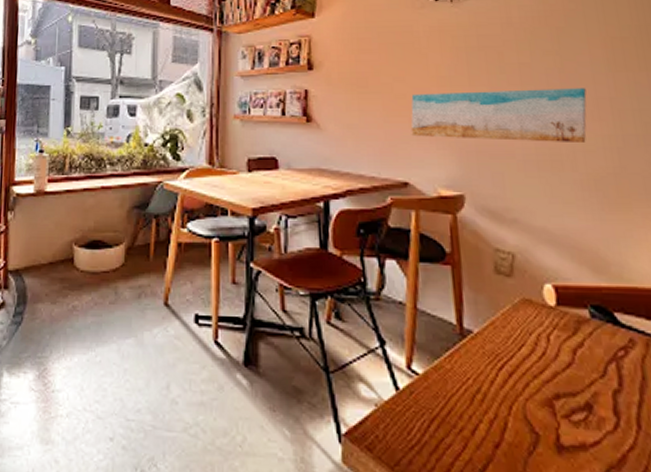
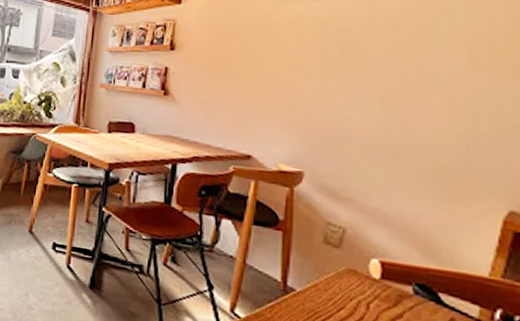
wall art: present [410,88,587,144] -> none [259,78,442,137]

